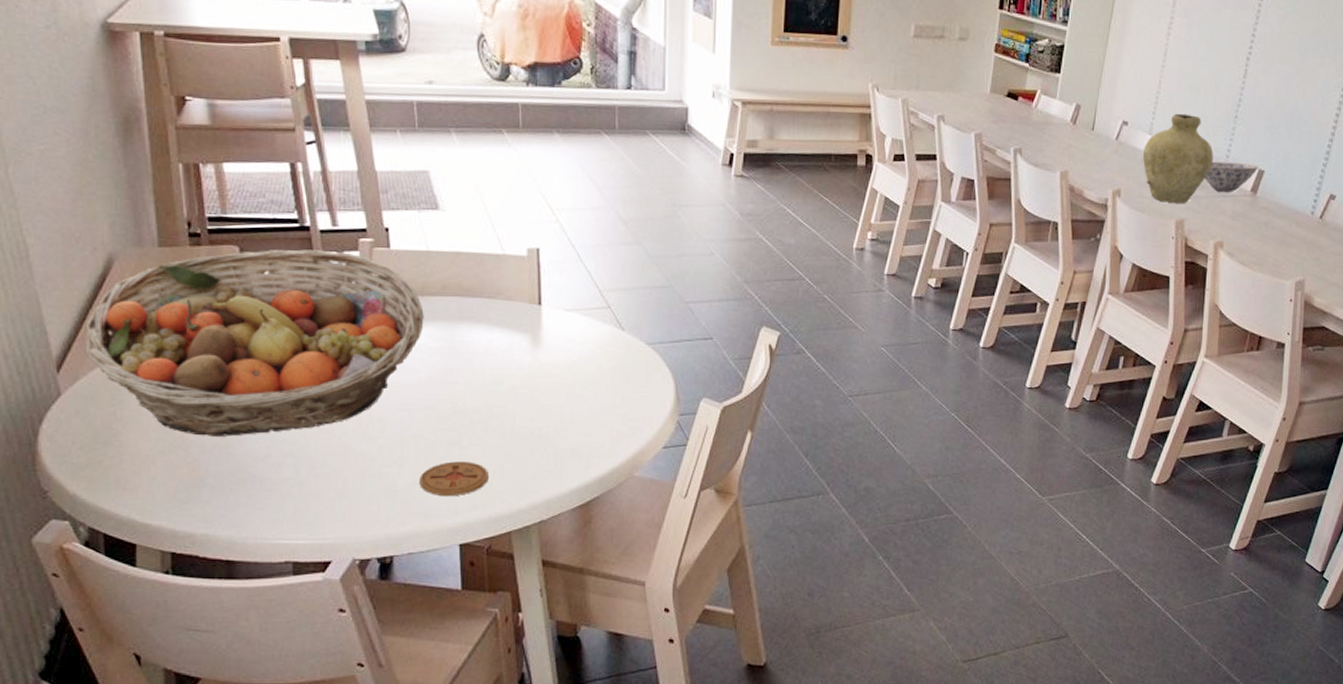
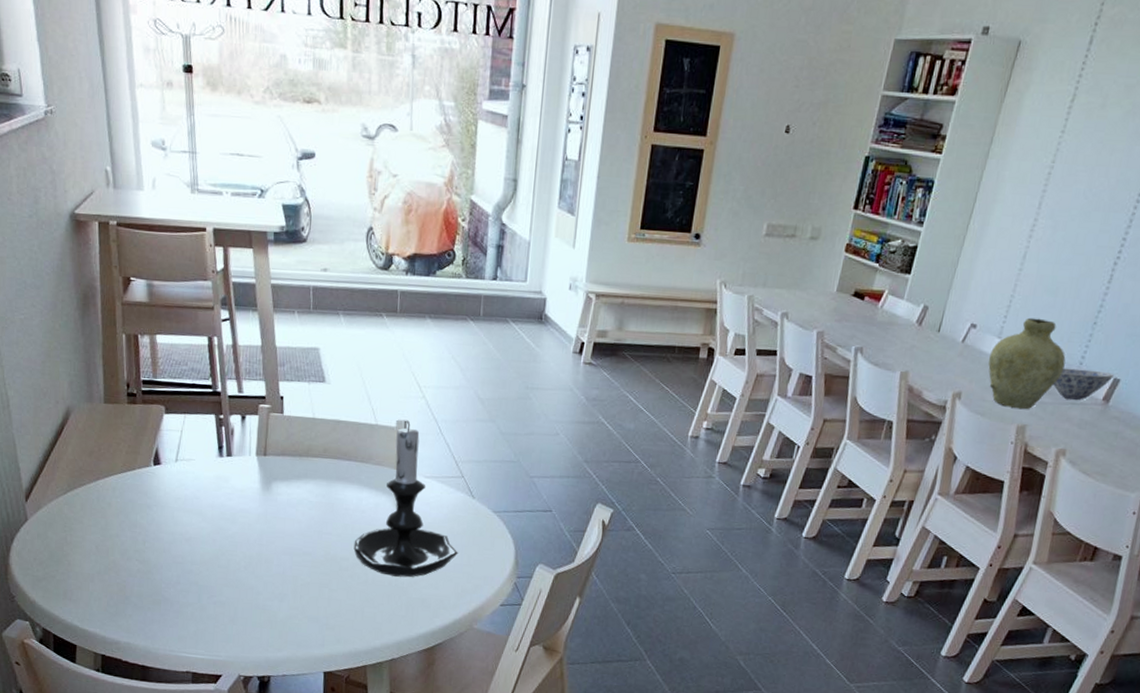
fruit basket: present [85,249,424,436] -> none [46,410,308,564]
coaster: present [419,461,488,496] -> none [295,601,351,631]
candle holder: none [486,247,610,426] -> present [353,420,458,578]

